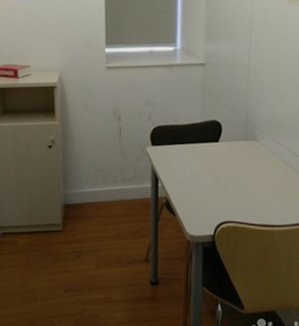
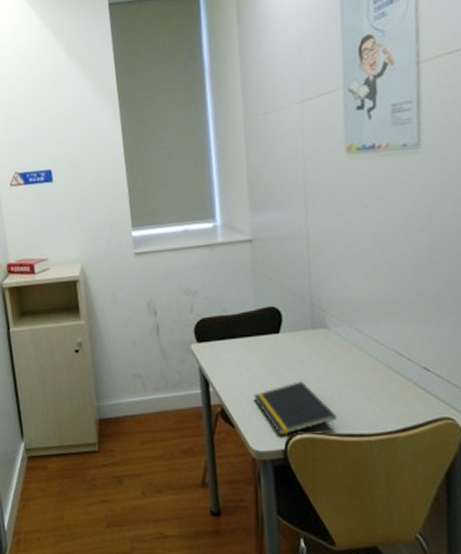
notepad: none [193,181,256,224] -> present [253,381,337,436]

